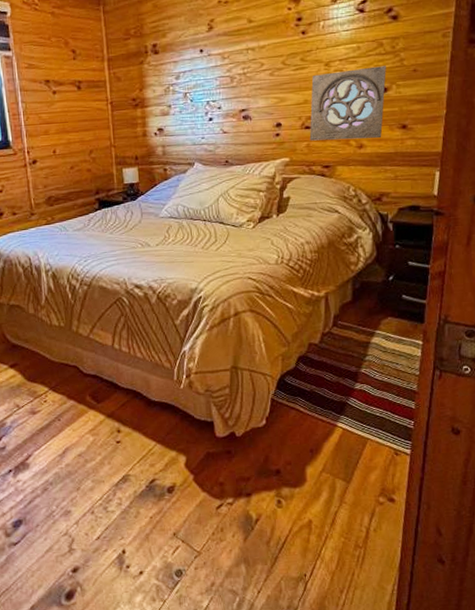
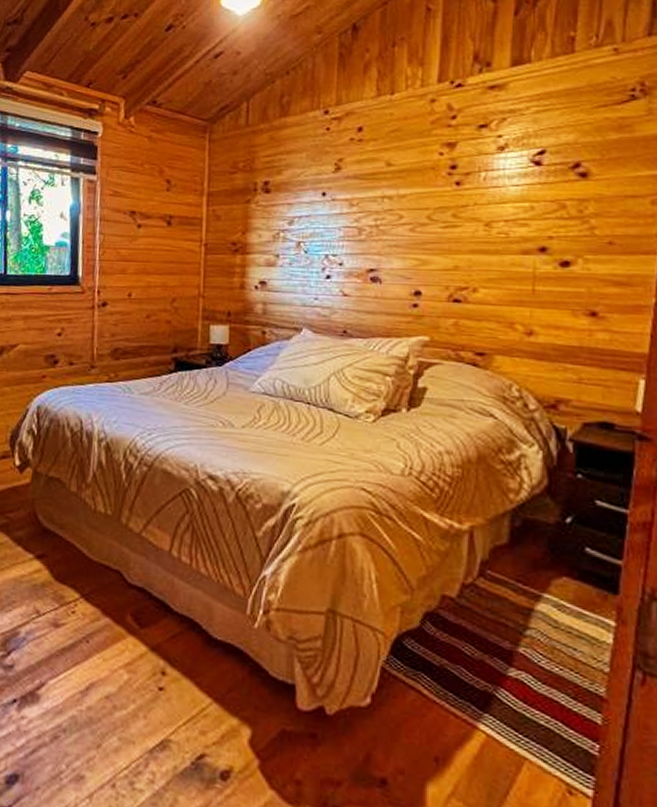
wall ornament: present [309,66,386,141] -> none [458,233,570,326]

